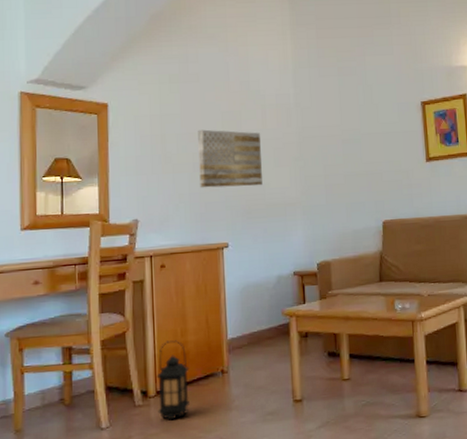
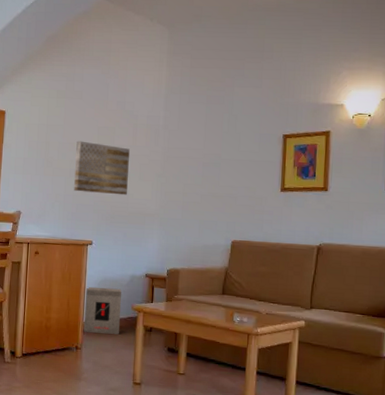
lantern: present [156,340,190,421] -> none [22,314,50,379]
box: none [226,293,271,352] -> present [83,286,122,335]

